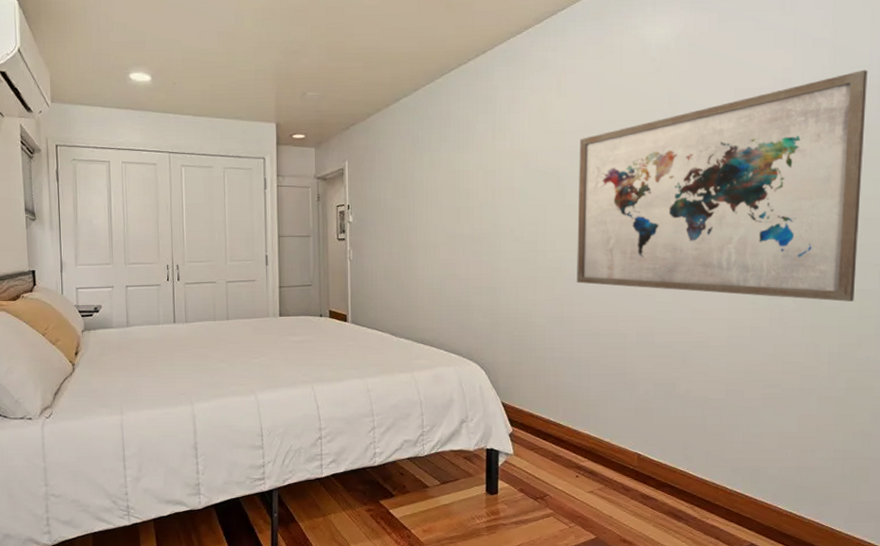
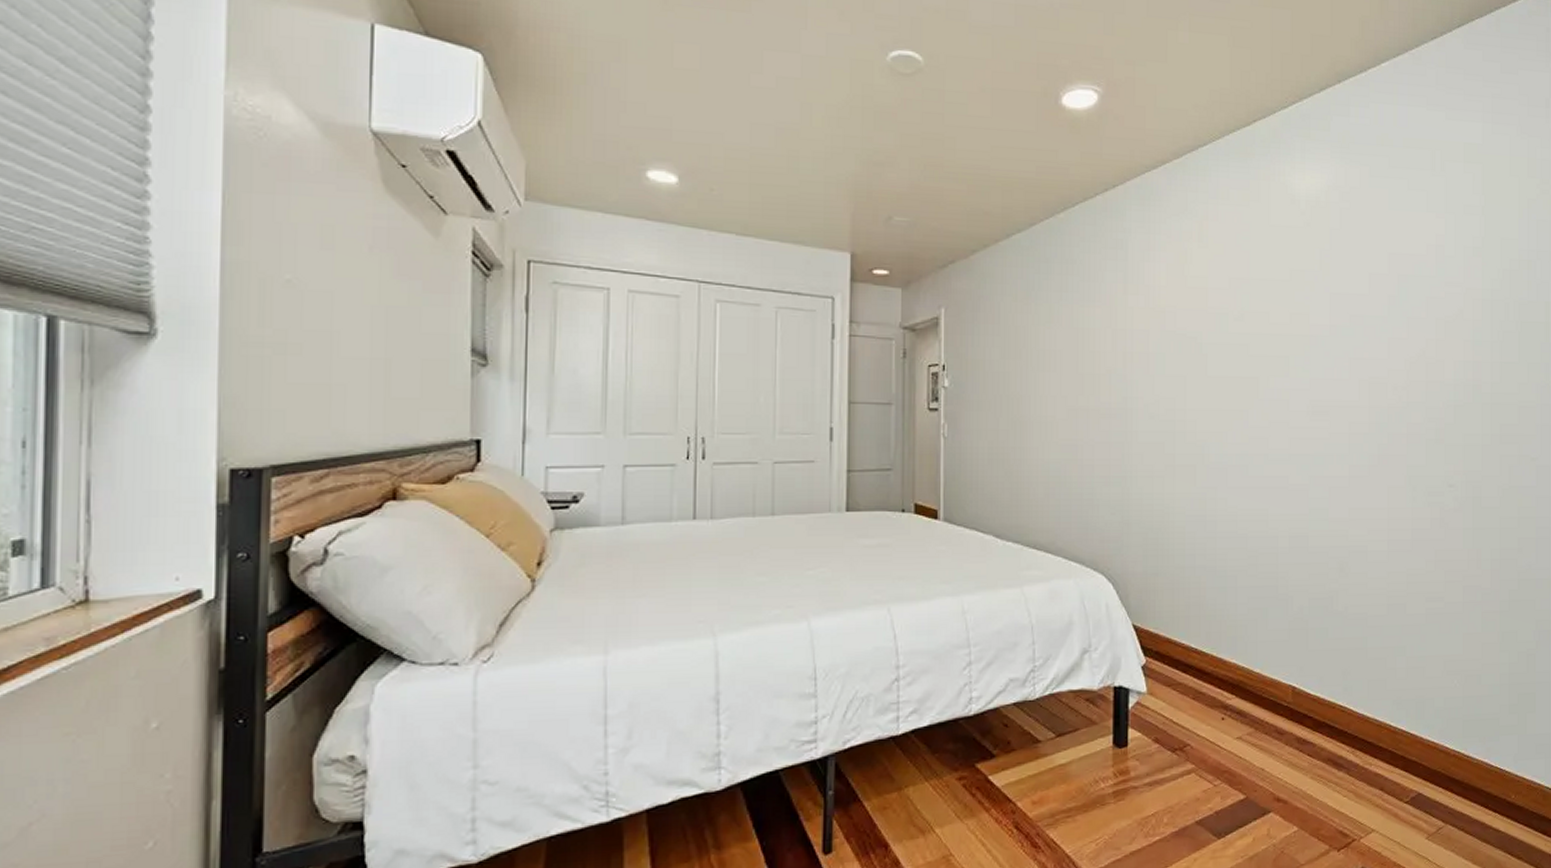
wall art: present [577,69,868,302] -> none [1221,242,1517,500]

